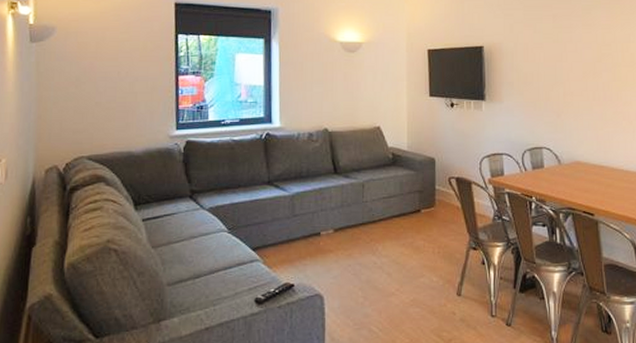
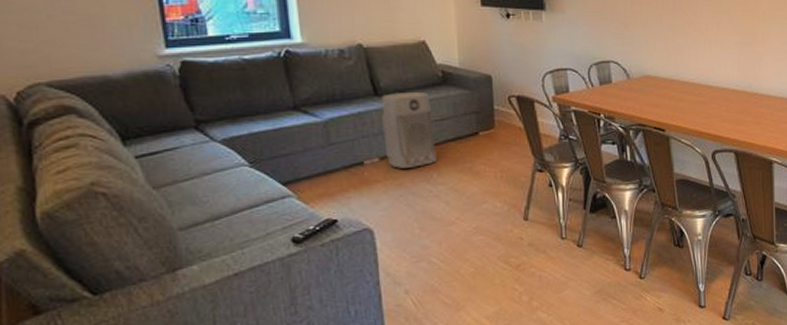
air purifier: none [339,172,384,240] -> present [381,92,438,169]

